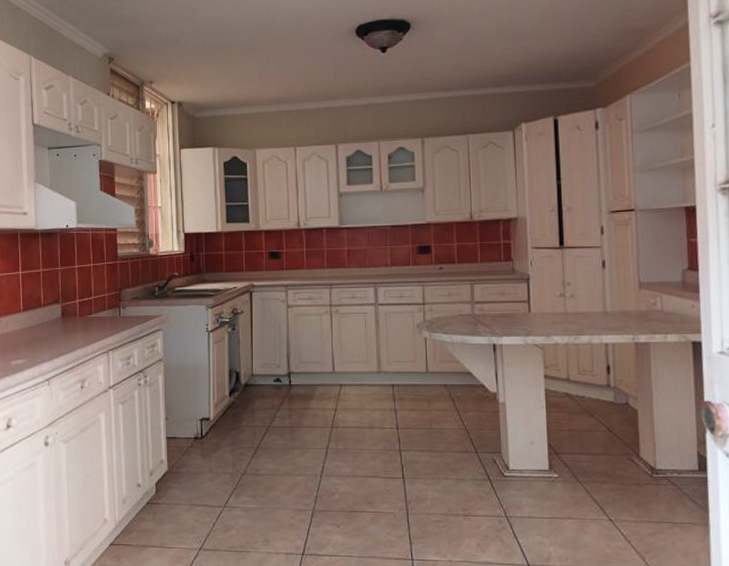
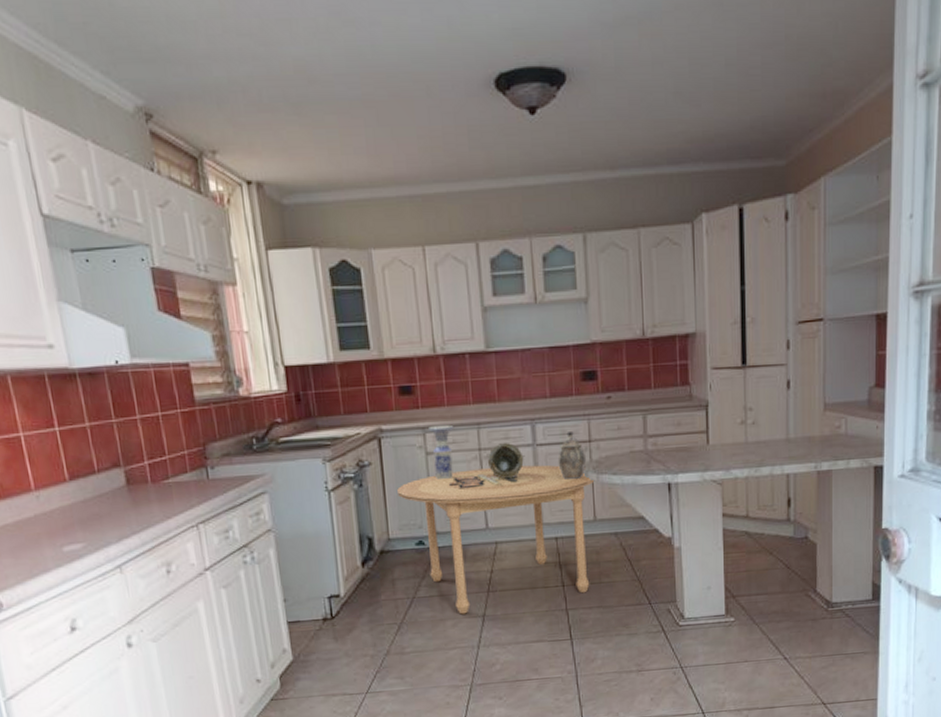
dining table: none [262,321,429,445] -> present [397,464,597,615]
vase: none [290,284,311,328] -> present [429,424,454,479]
decorative bowl: none [336,300,367,331] -> present [487,442,524,479]
decorative jar: none [396,294,421,336] -> present [558,430,587,480]

